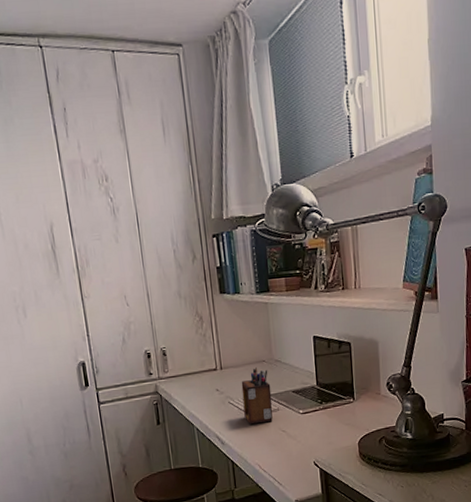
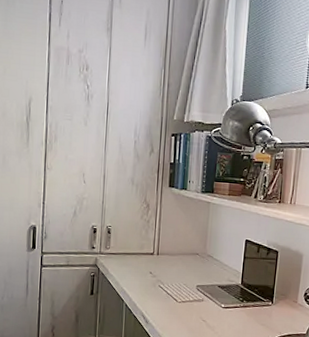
desk organizer: present [241,367,273,425] -> none [171,259,200,311]

